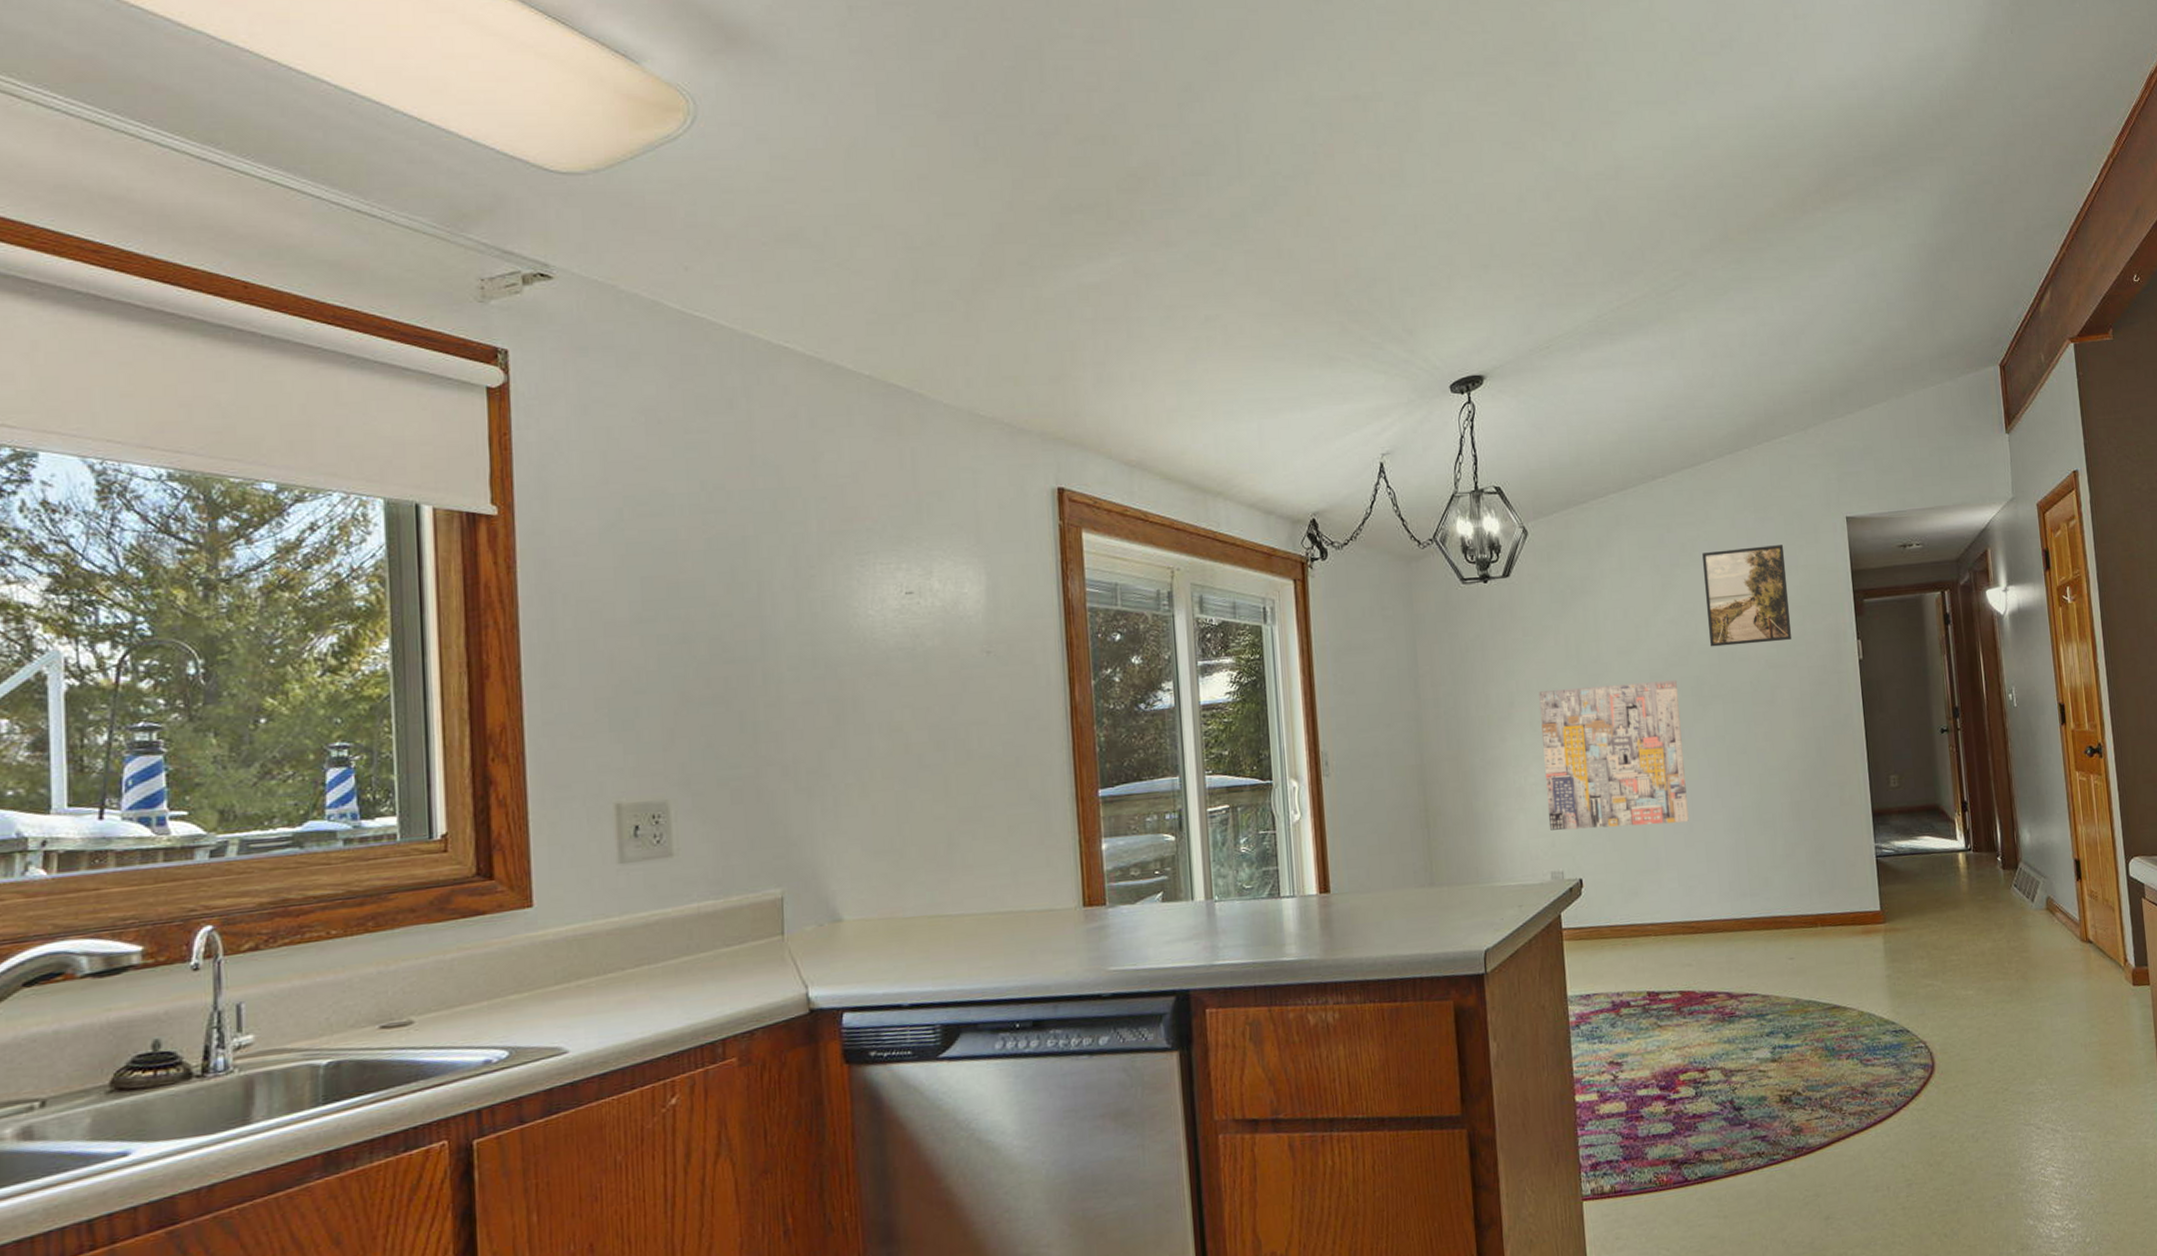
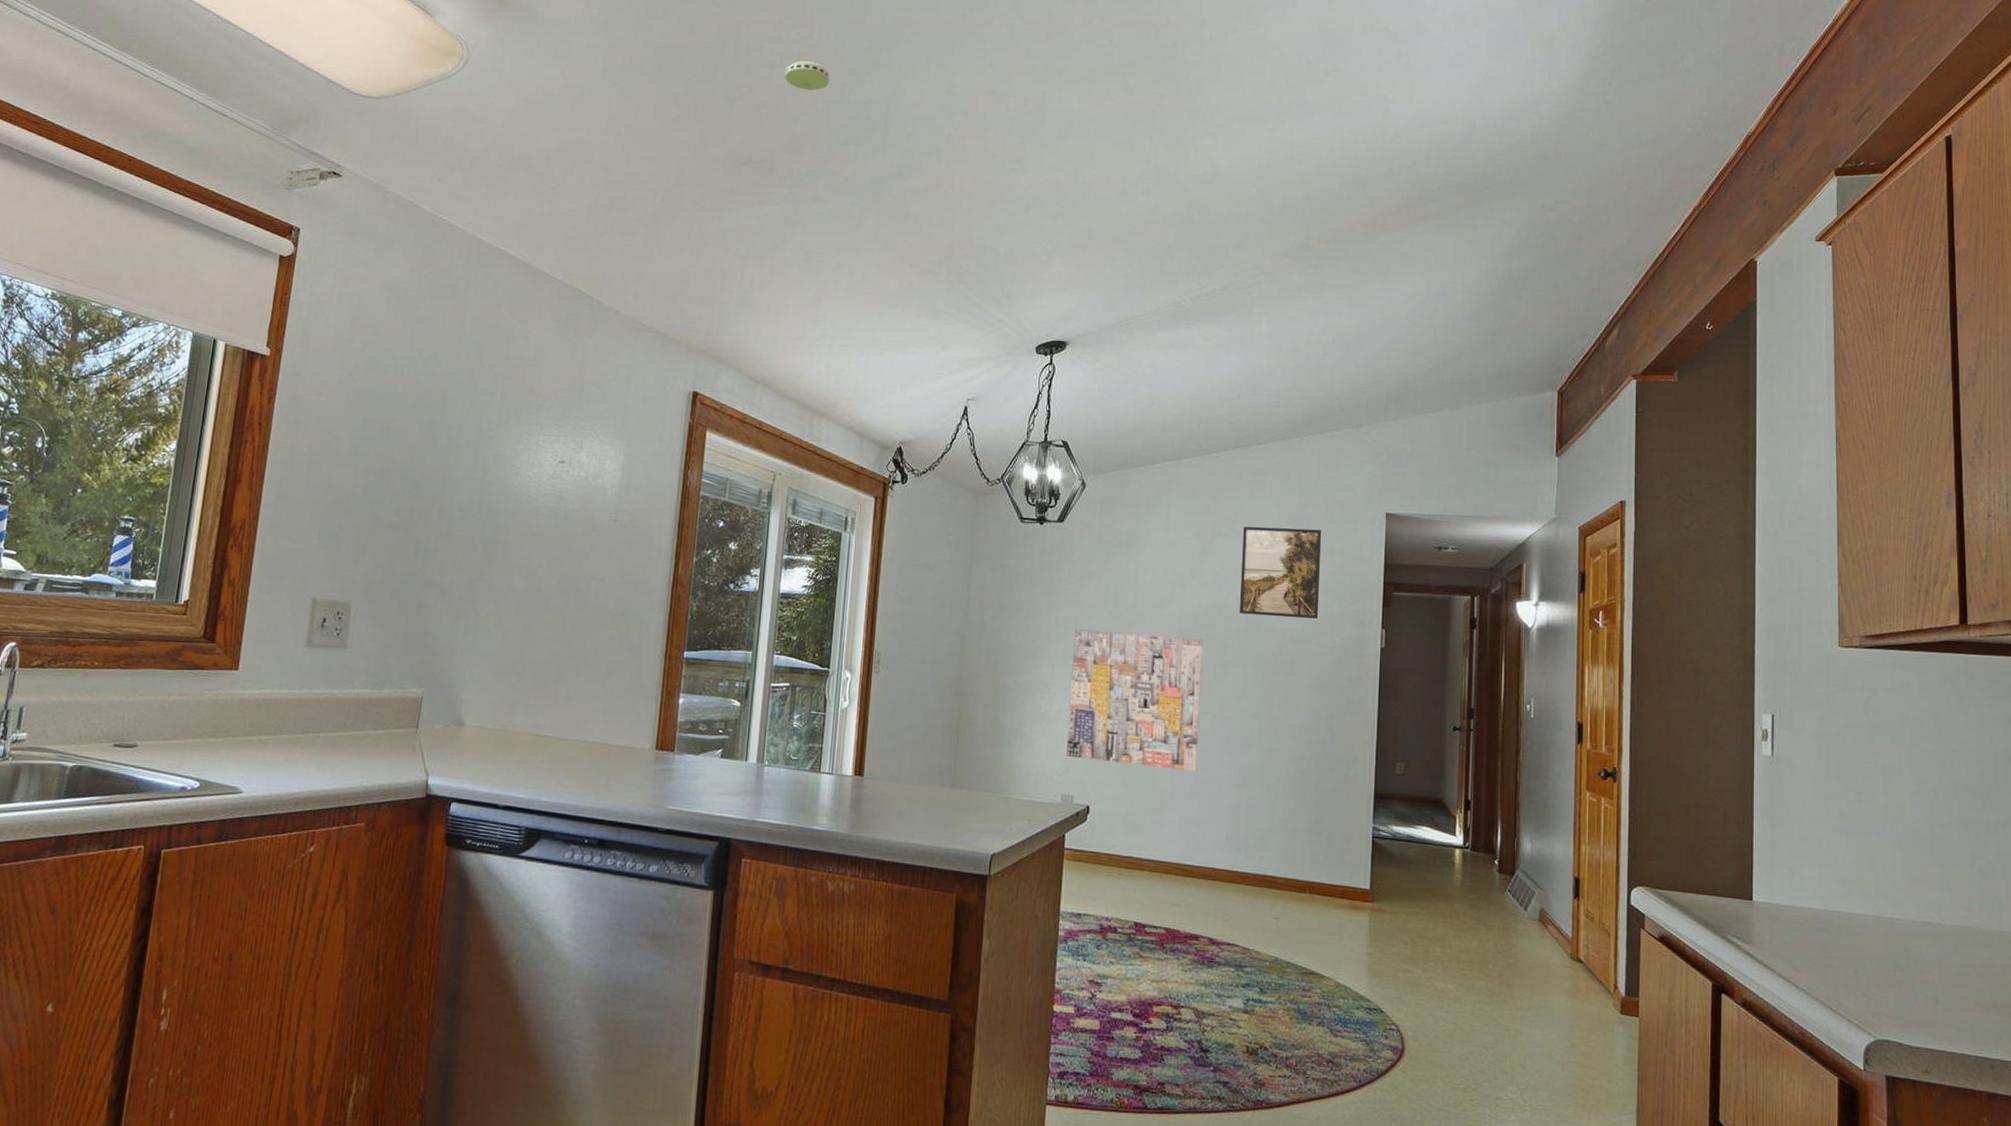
smoke detector: none [1106,80,1162,115] -> present [785,61,830,91]

